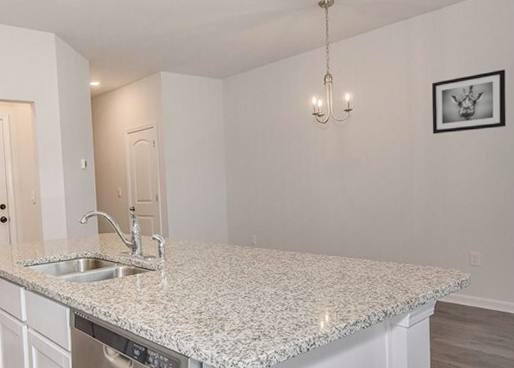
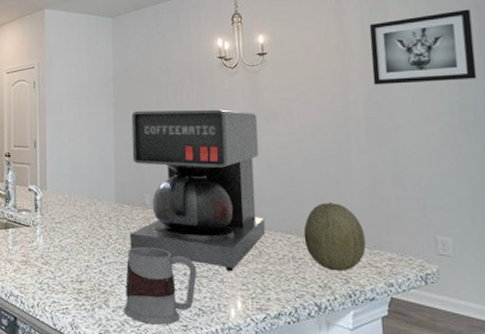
mug: none [236,279,295,341] -> present [124,247,197,325]
coffee maker: none [240,159,348,293] -> present [129,109,266,272]
fruit: none [376,232,421,285] -> present [303,203,366,271]

